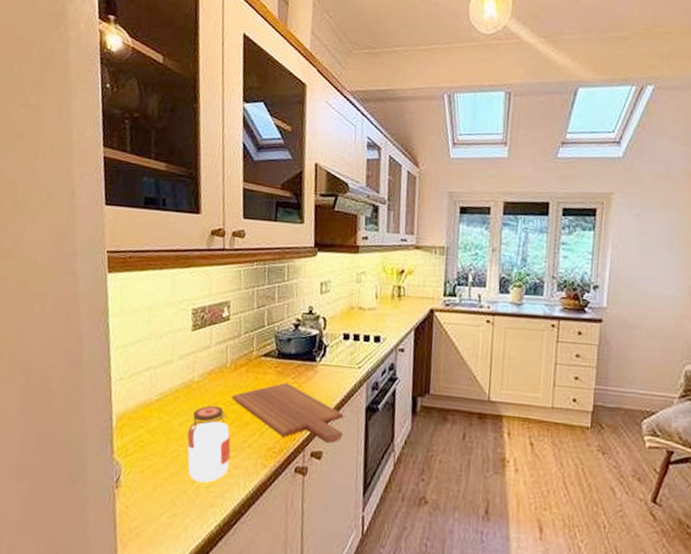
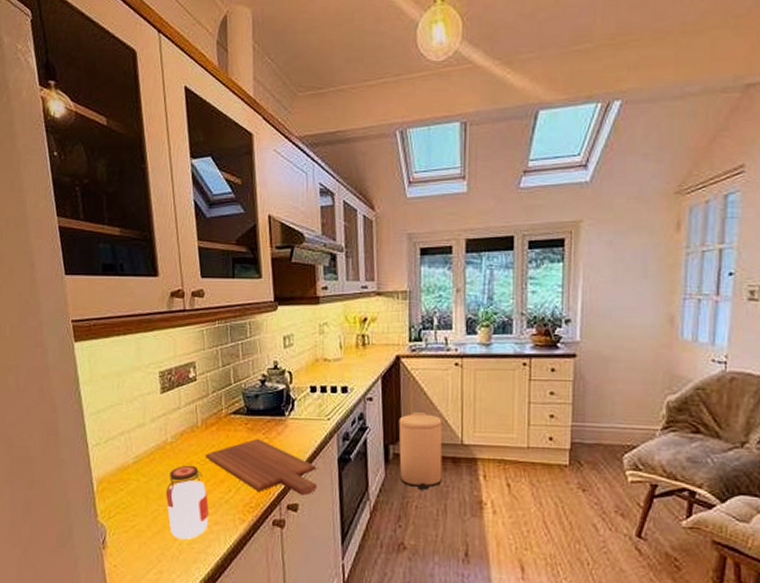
pedal bin: none [426,366,471,445] -> present [398,412,443,490]

